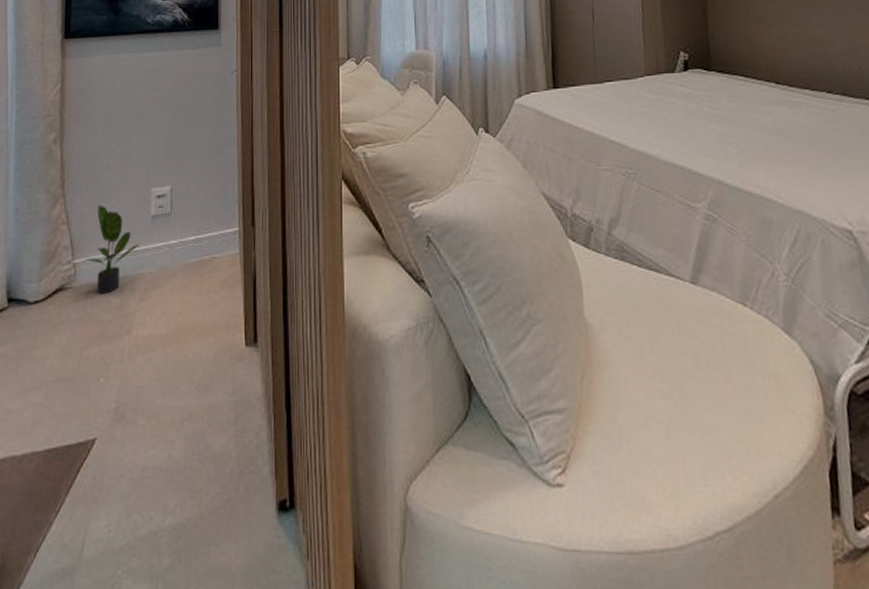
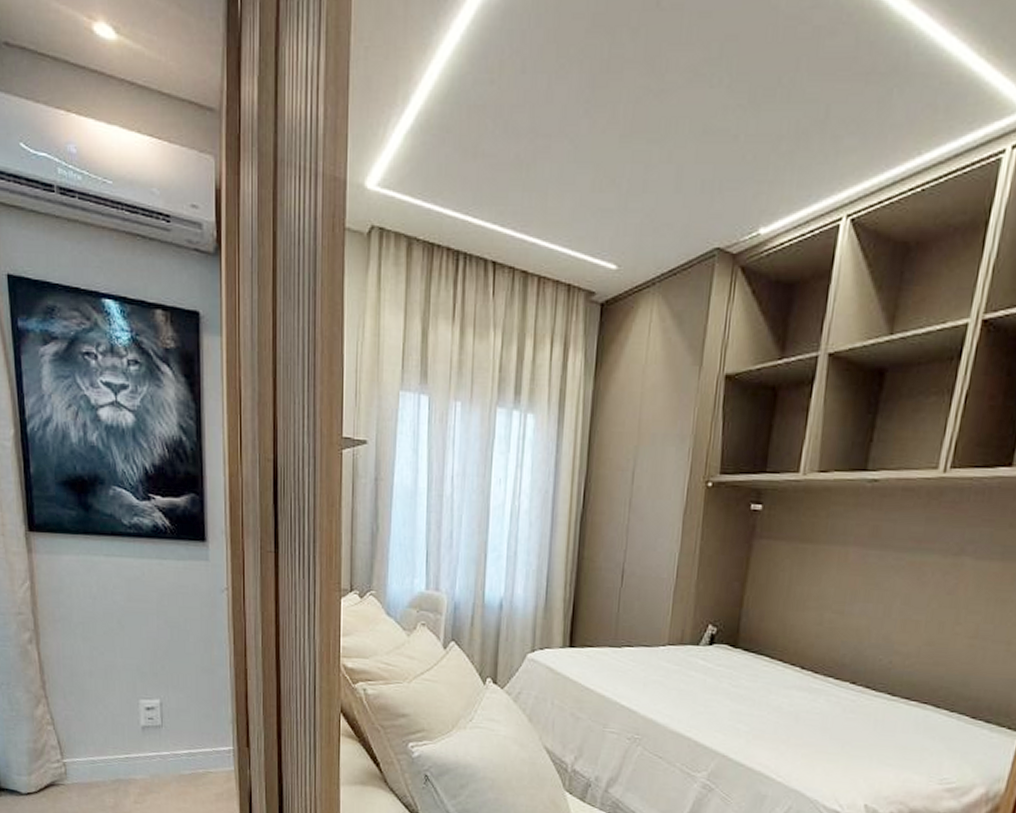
potted plant: present [84,204,139,295] -> none [74,709,130,794]

